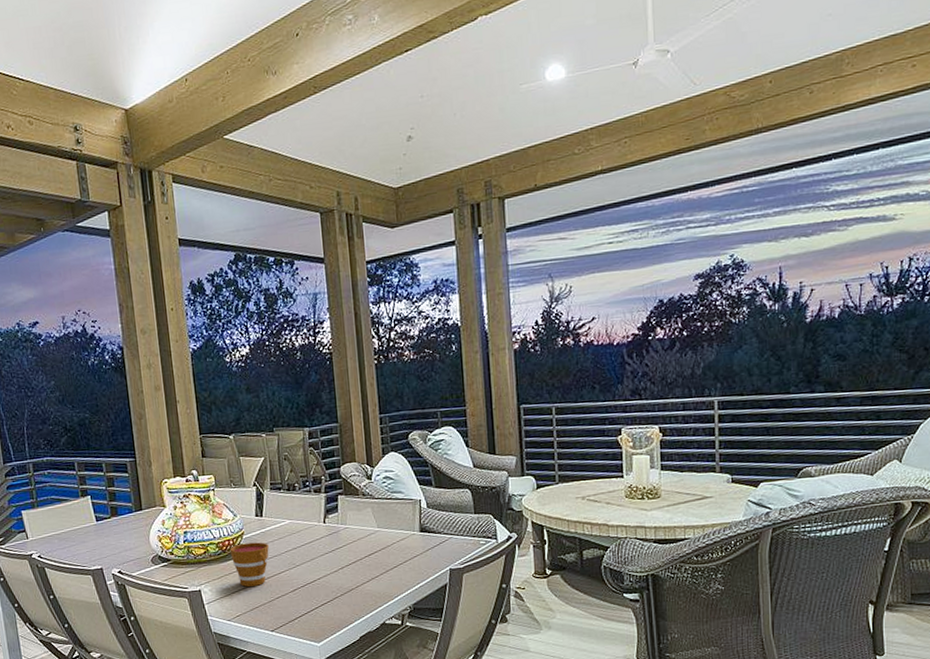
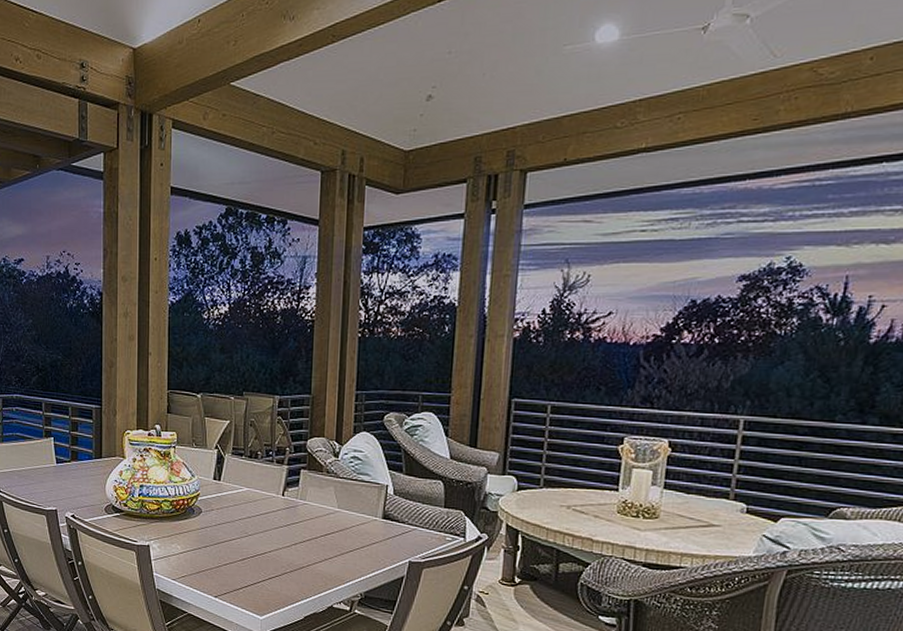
cup: present [230,542,269,587] -> none [183,505,223,550]

